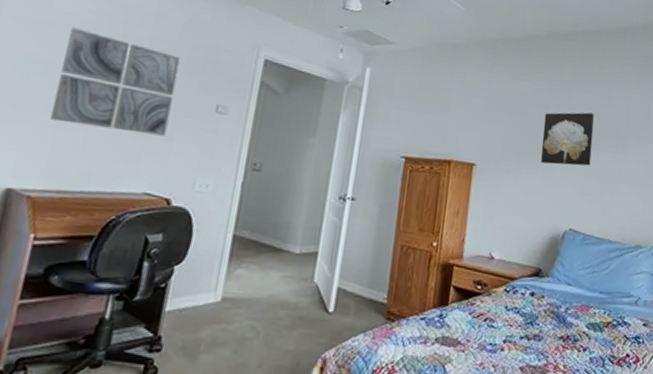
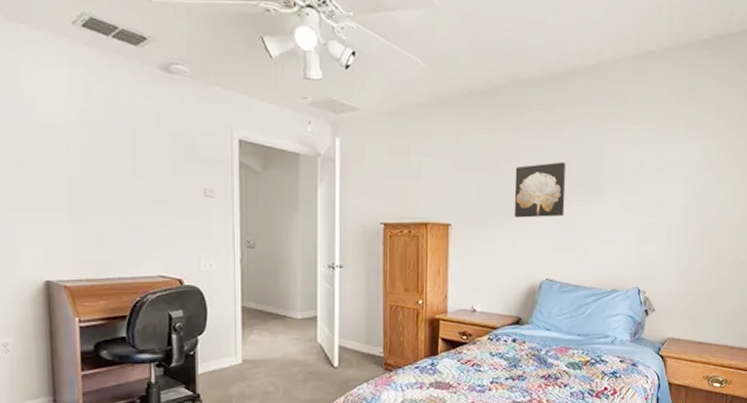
wall art: present [50,27,181,136] -> none [60,127,165,223]

